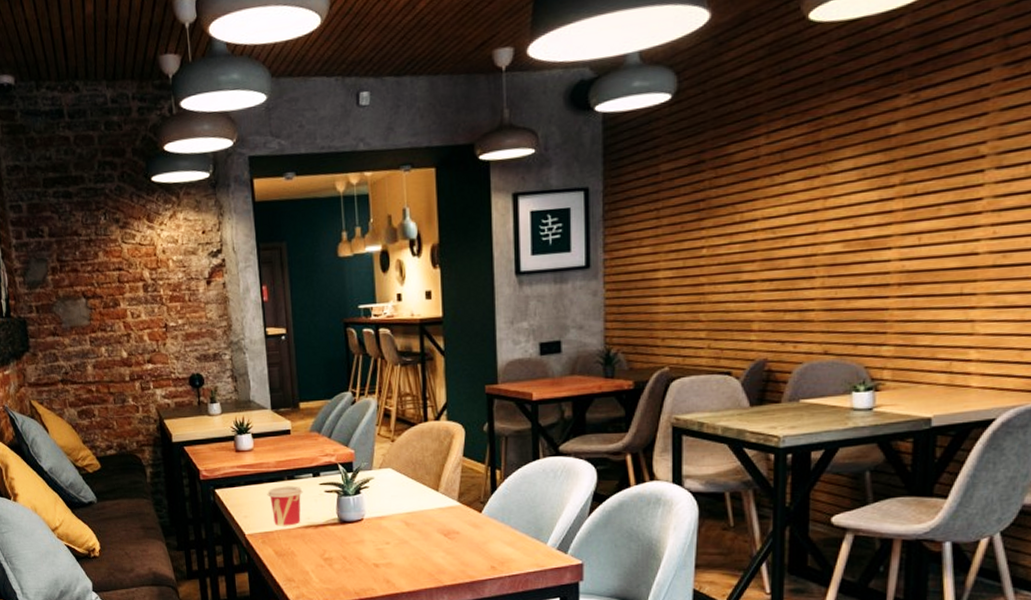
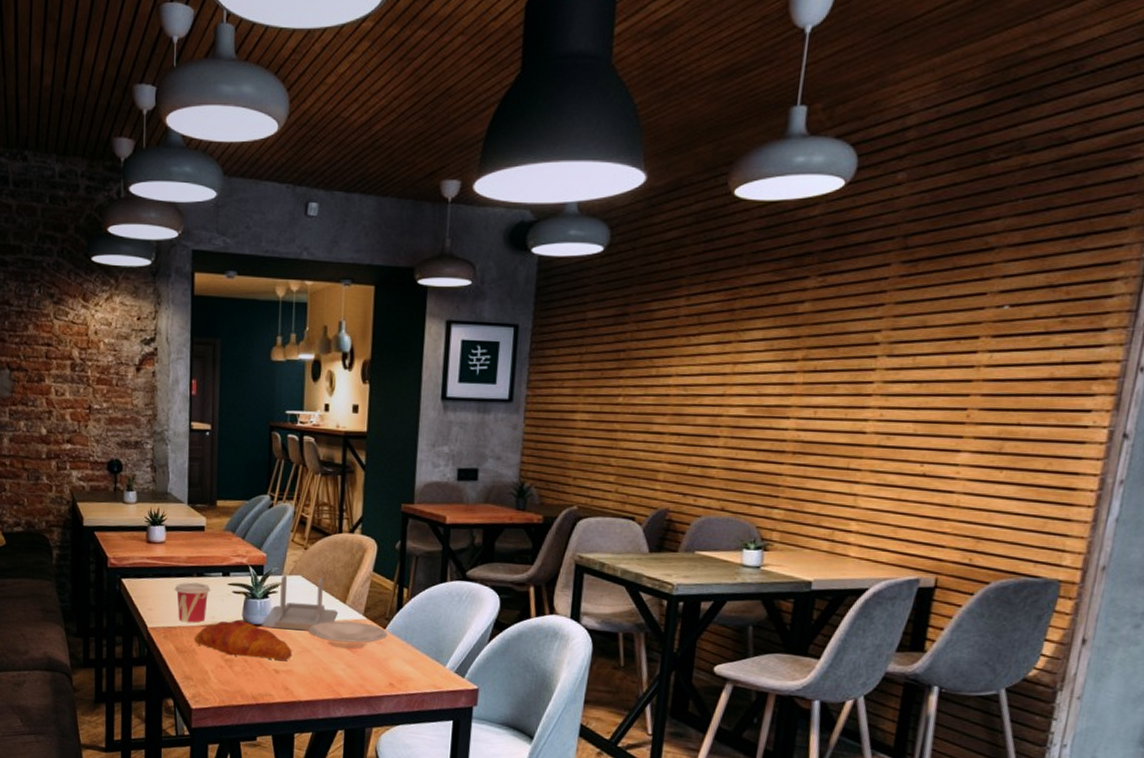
croissant: none [291,519,391,555] -> present [194,620,293,661]
napkin holder: none [356,468,431,524] -> present [261,575,338,631]
saucer: none [403,508,485,537] -> present [307,620,388,650]

